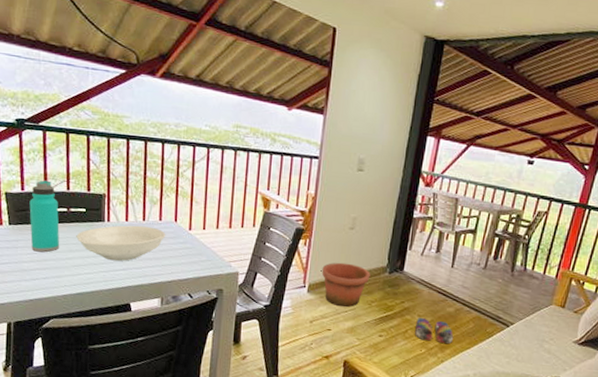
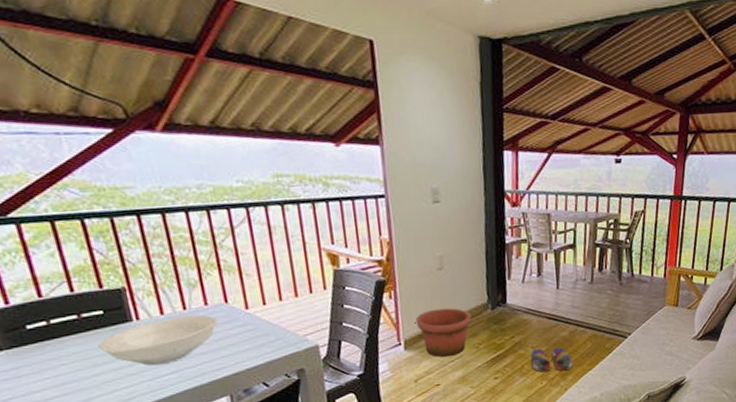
water bottle: present [29,180,60,252] -> none [20,285,80,376]

